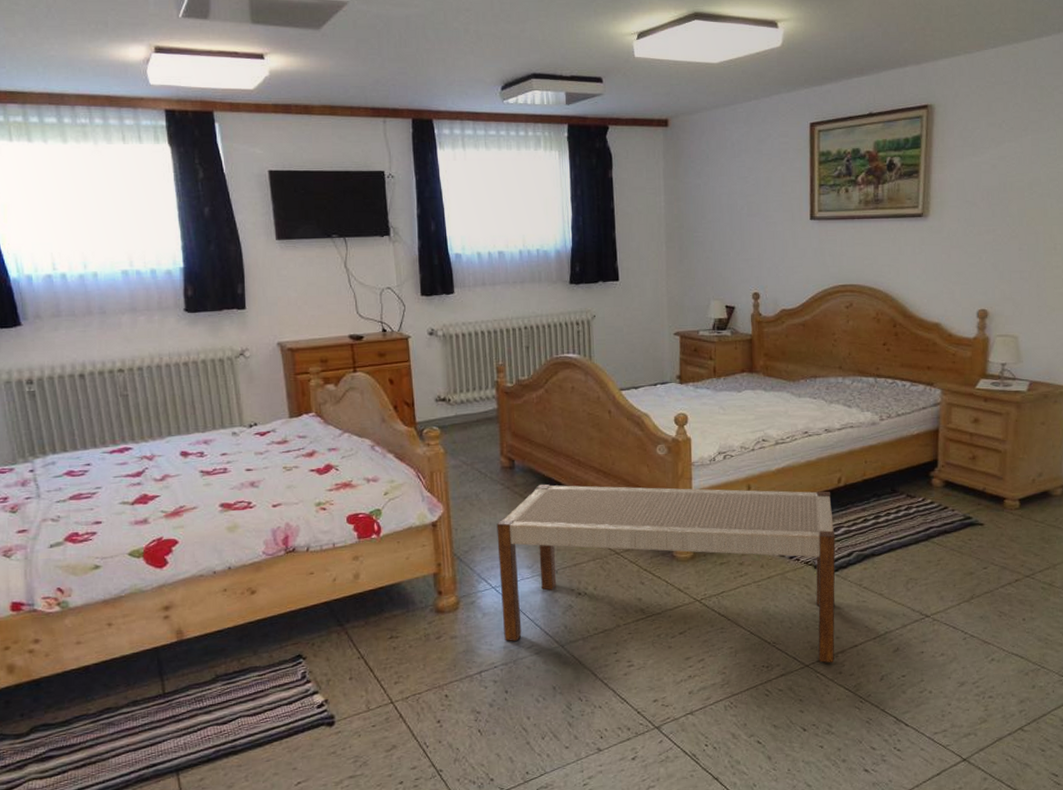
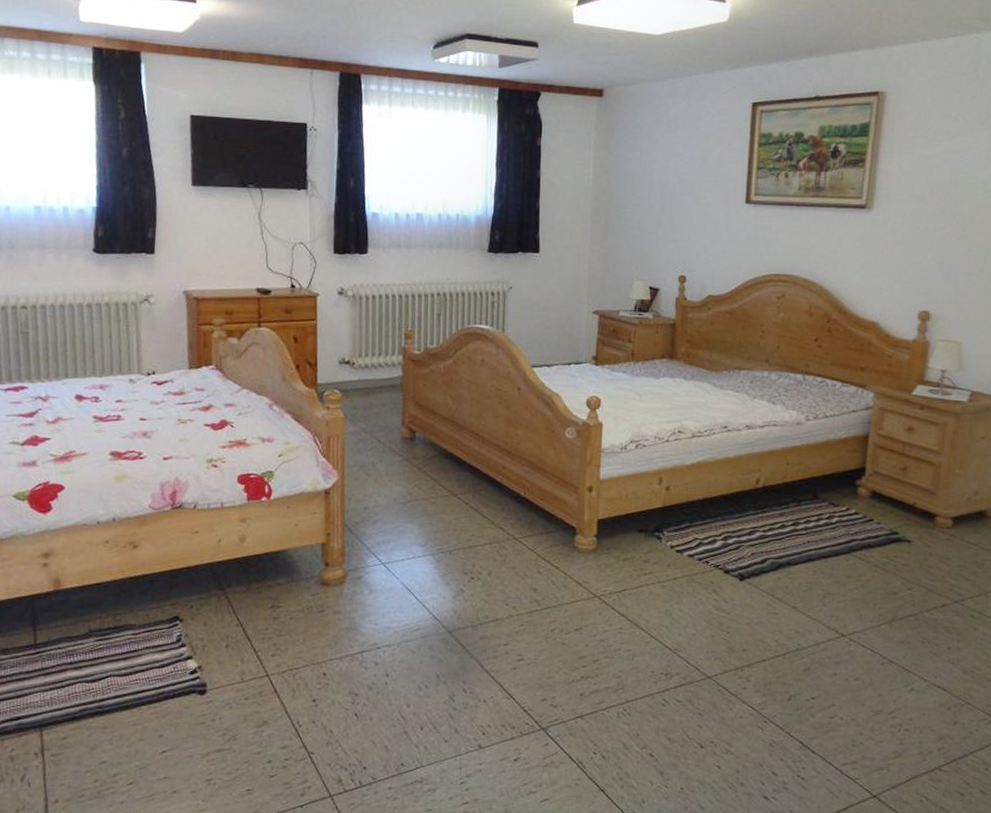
bench: present [497,484,836,663] -> none [390,458,749,677]

